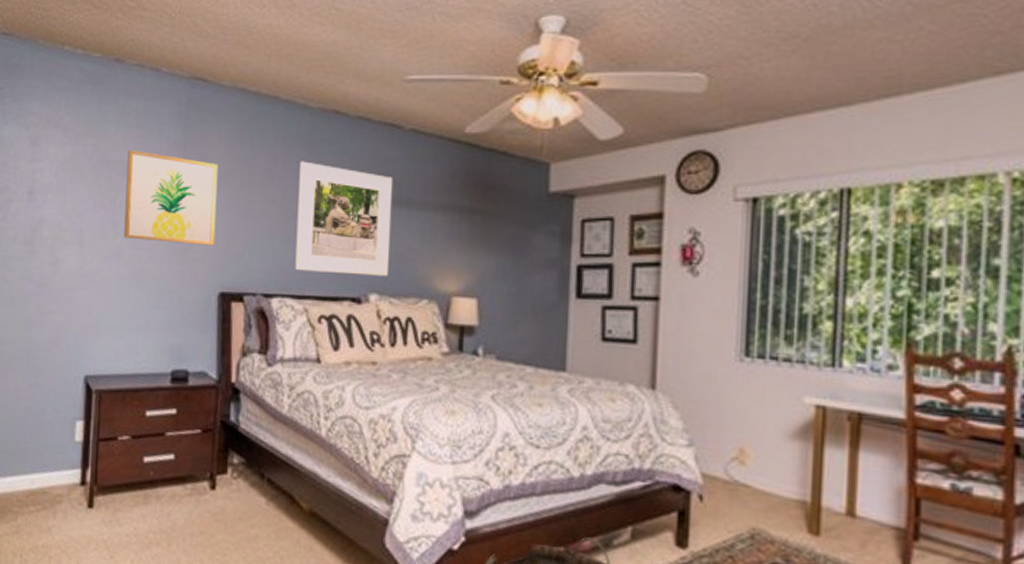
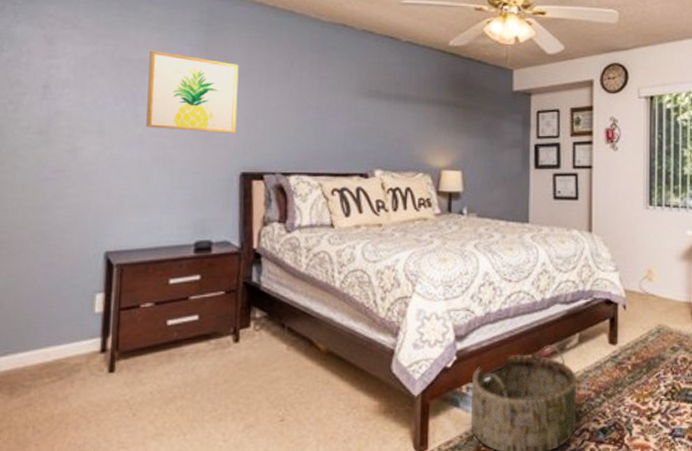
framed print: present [295,161,393,276] -> none [310,64,393,156]

